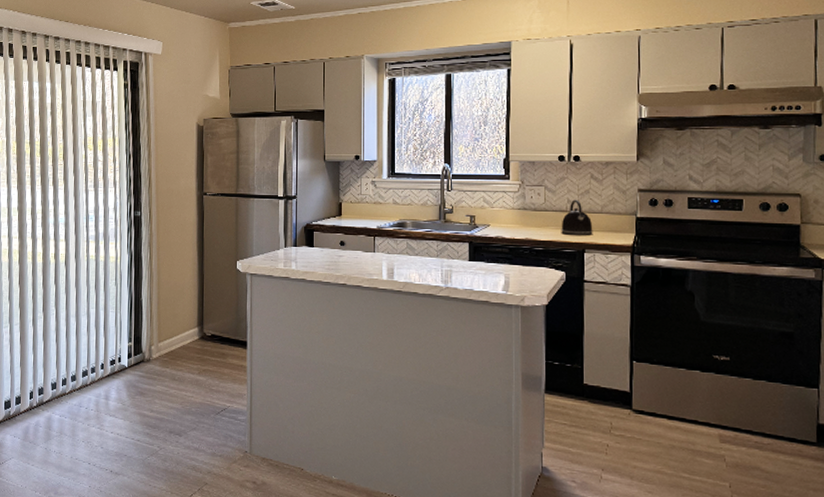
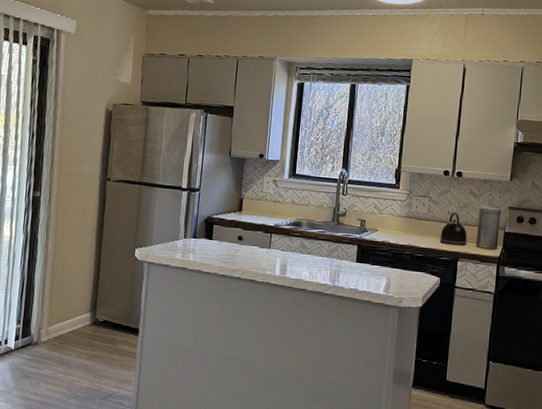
canister: none [603,191,631,238] -> present [475,206,502,250]

